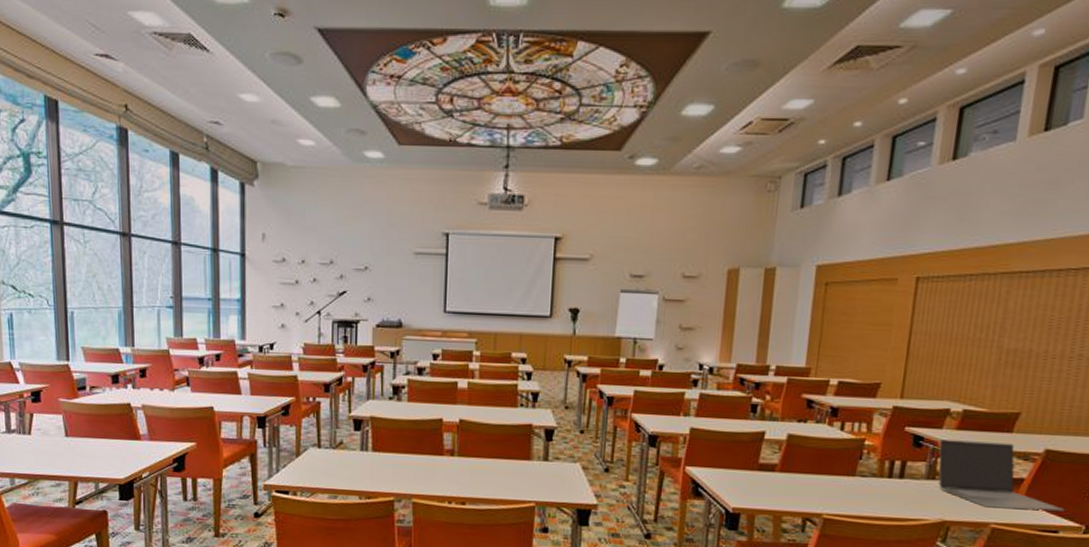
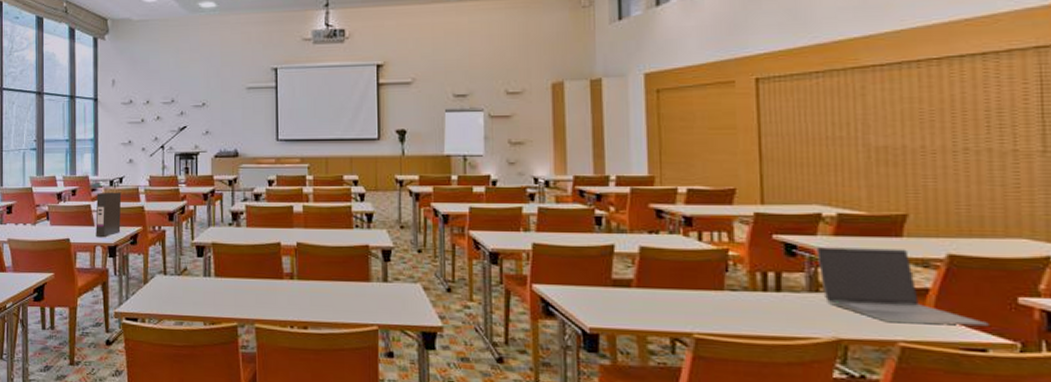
binder: none [243,358,272,408] -> present [95,192,122,238]

